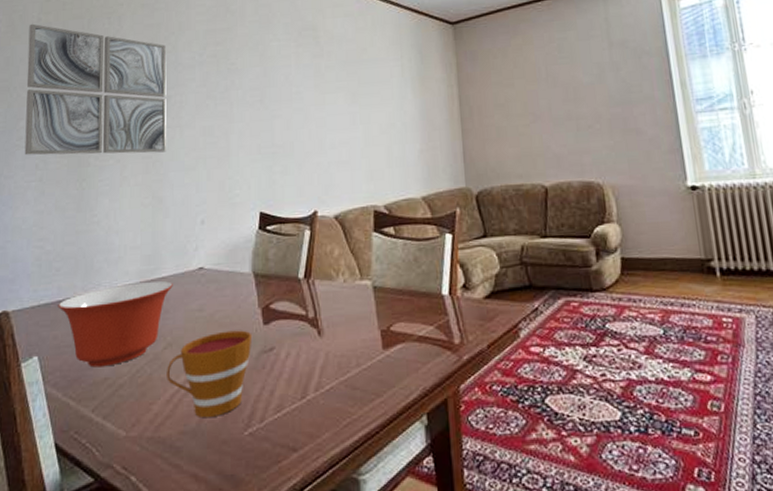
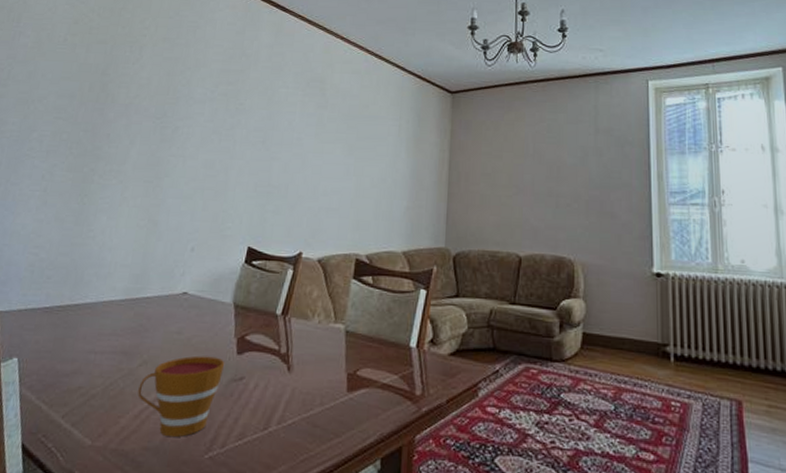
wall art: present [24,23,167,155] -> none [33,43,181,179]
mixing bowl: present [58,280,173,368] -> none [44,299,157,376]

